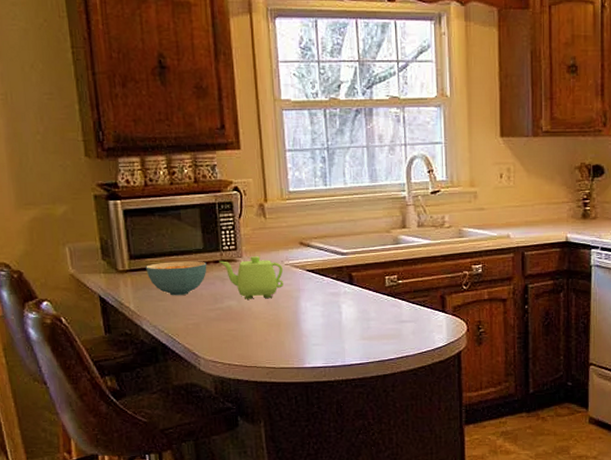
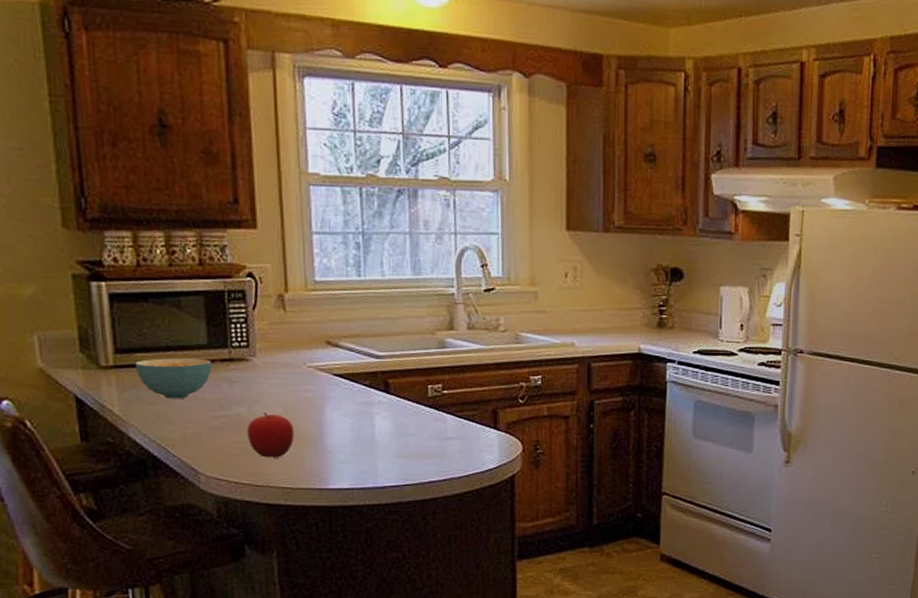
teapot: present [219,256,284,299] -> none [226,356,306,406]
fruit: none [236,304,276,343] -> present [246,412,294,458]

